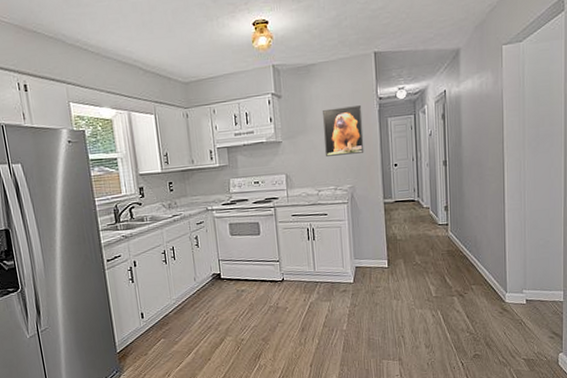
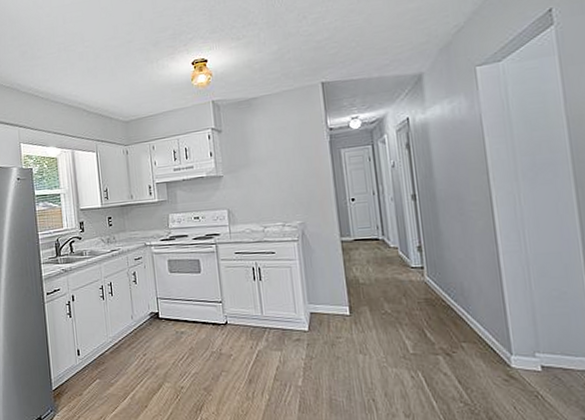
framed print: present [322,105,365,156] -> none [265,137,315,191]

